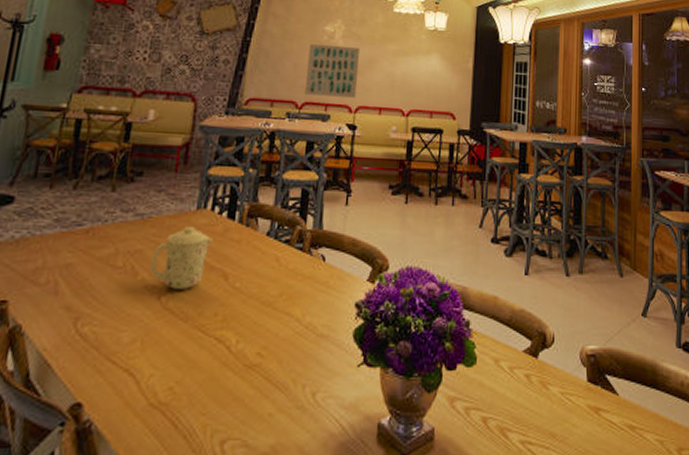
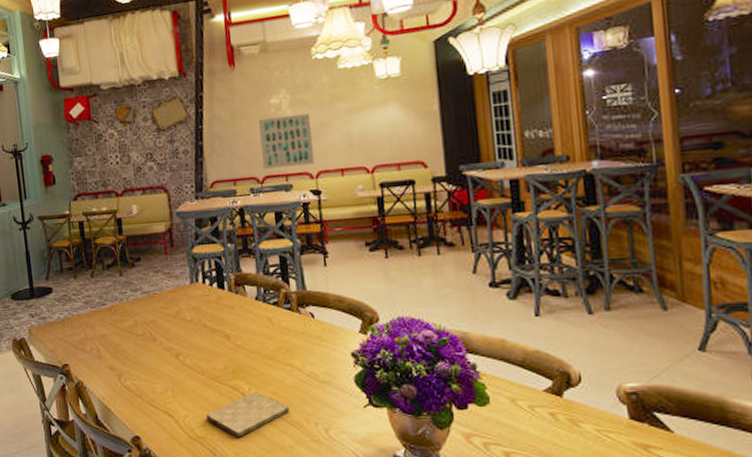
mug: present [150,227,213,289] -> none [164,298,210,349]
cutting board: none [176,345,278,403] -> present [206,391,289,437]

